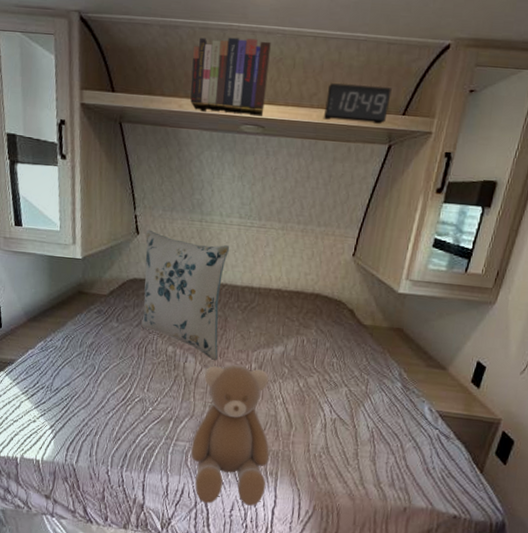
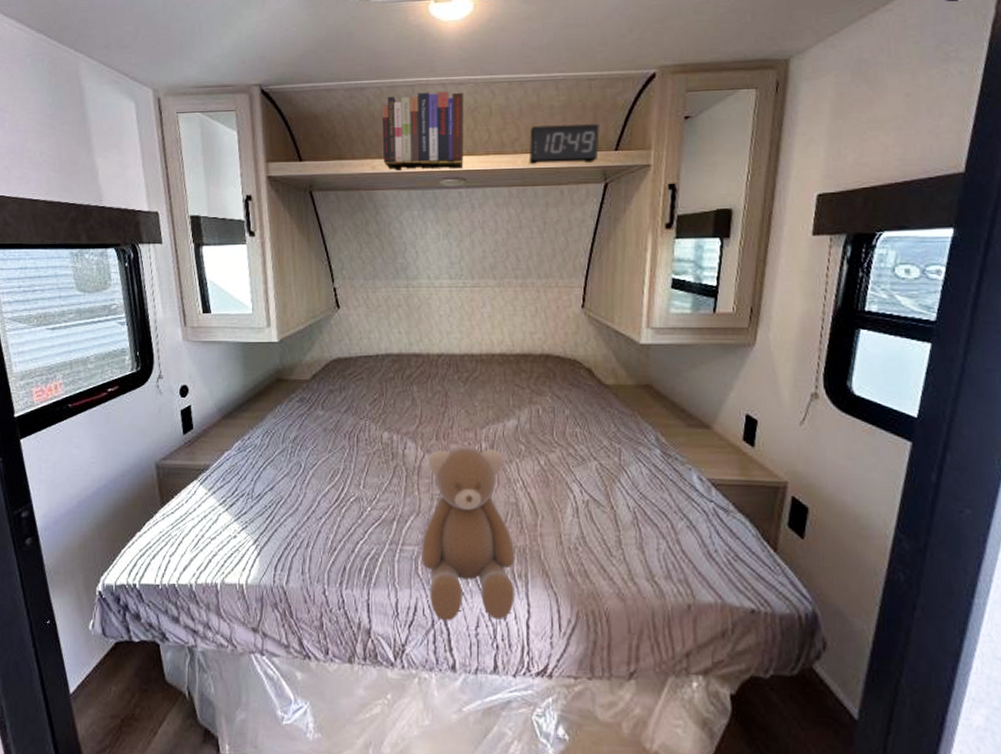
pillow: present [141,229,230,360] -> none [348,302,442,443]

